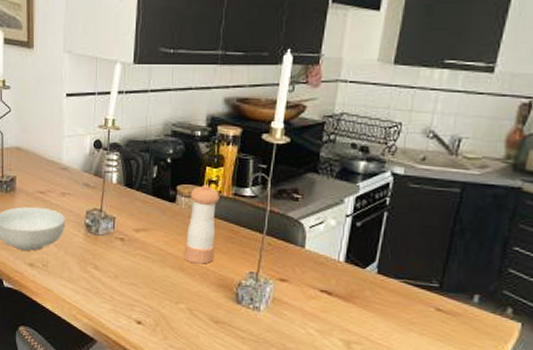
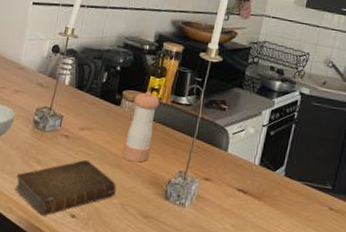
book: none [75,263,181,323] -> present [14,159,117,216]

